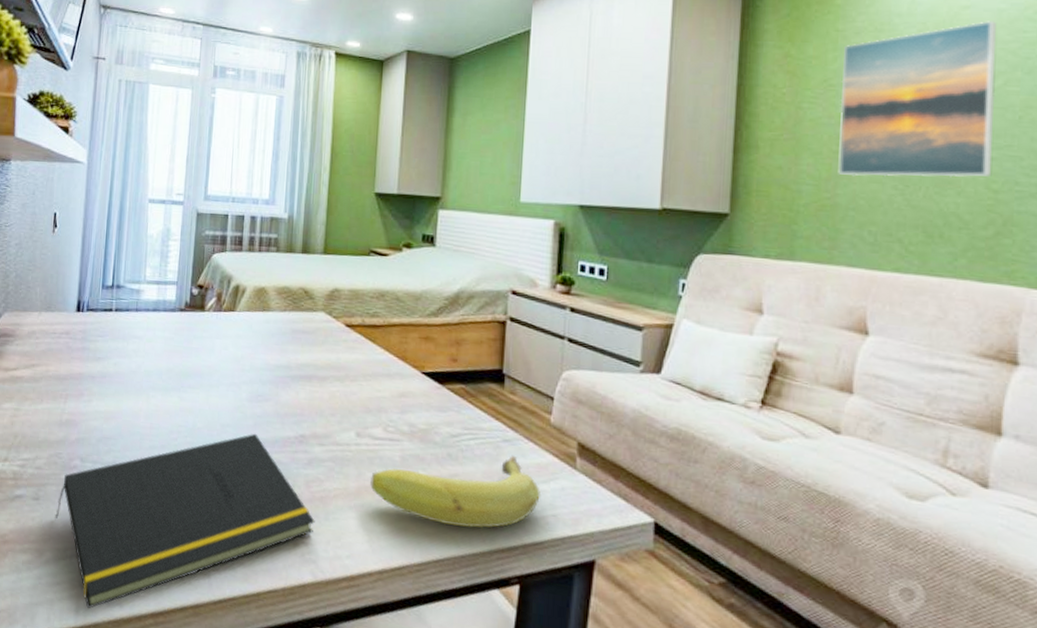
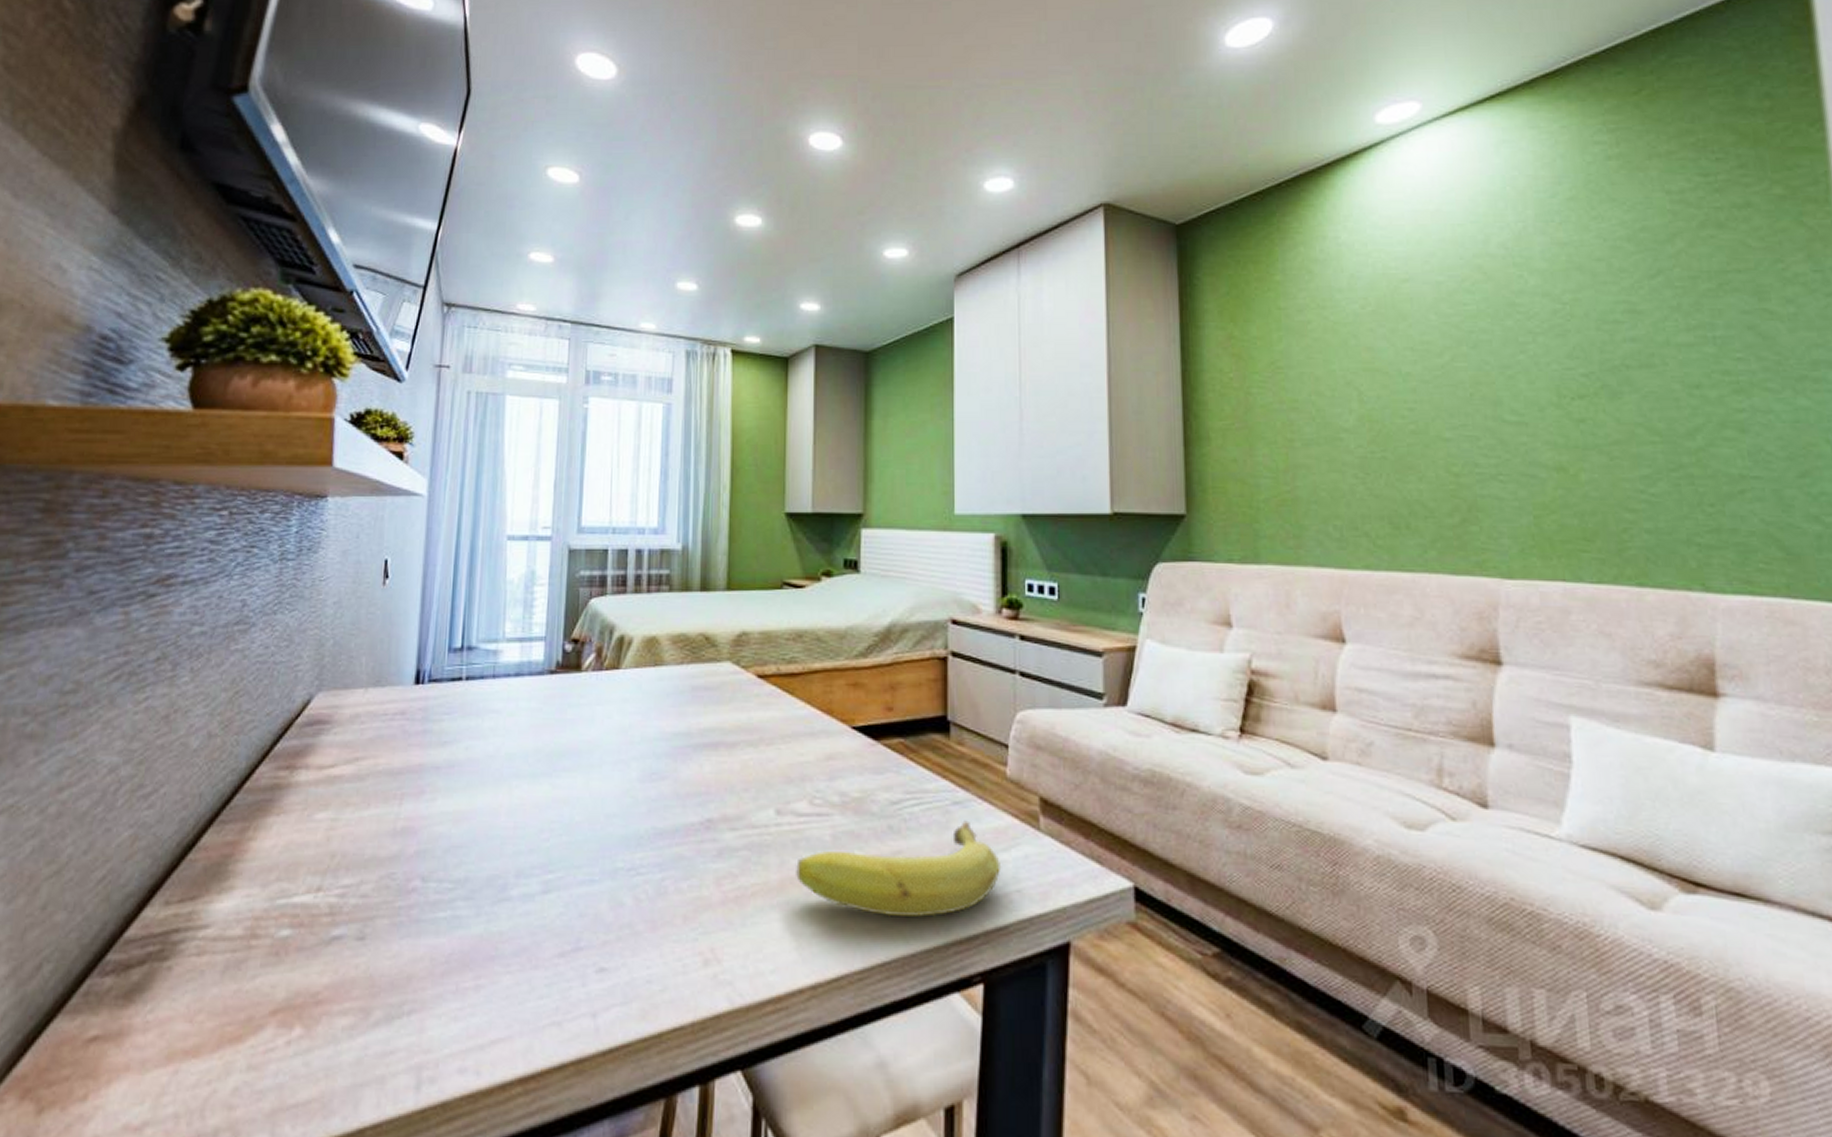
notepad: present [54,433,315,609] -> none [386,822,729,1083]
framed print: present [838,21,997,178] -> none [1288,294,1451,466]

